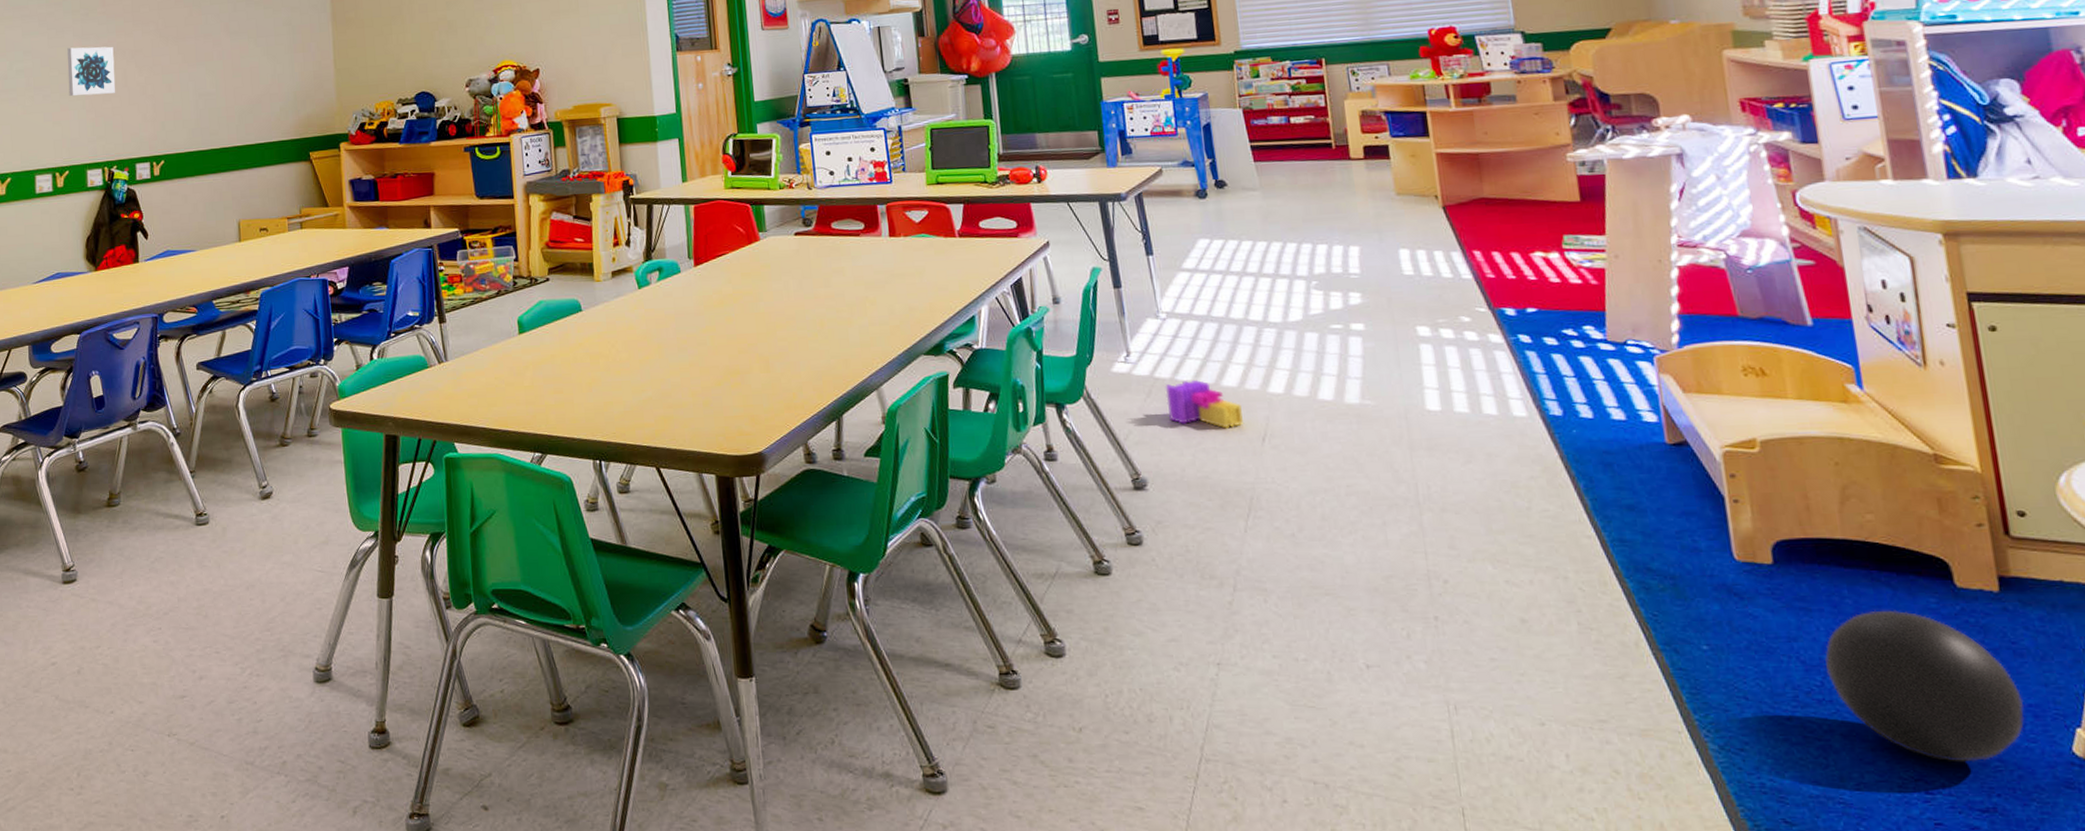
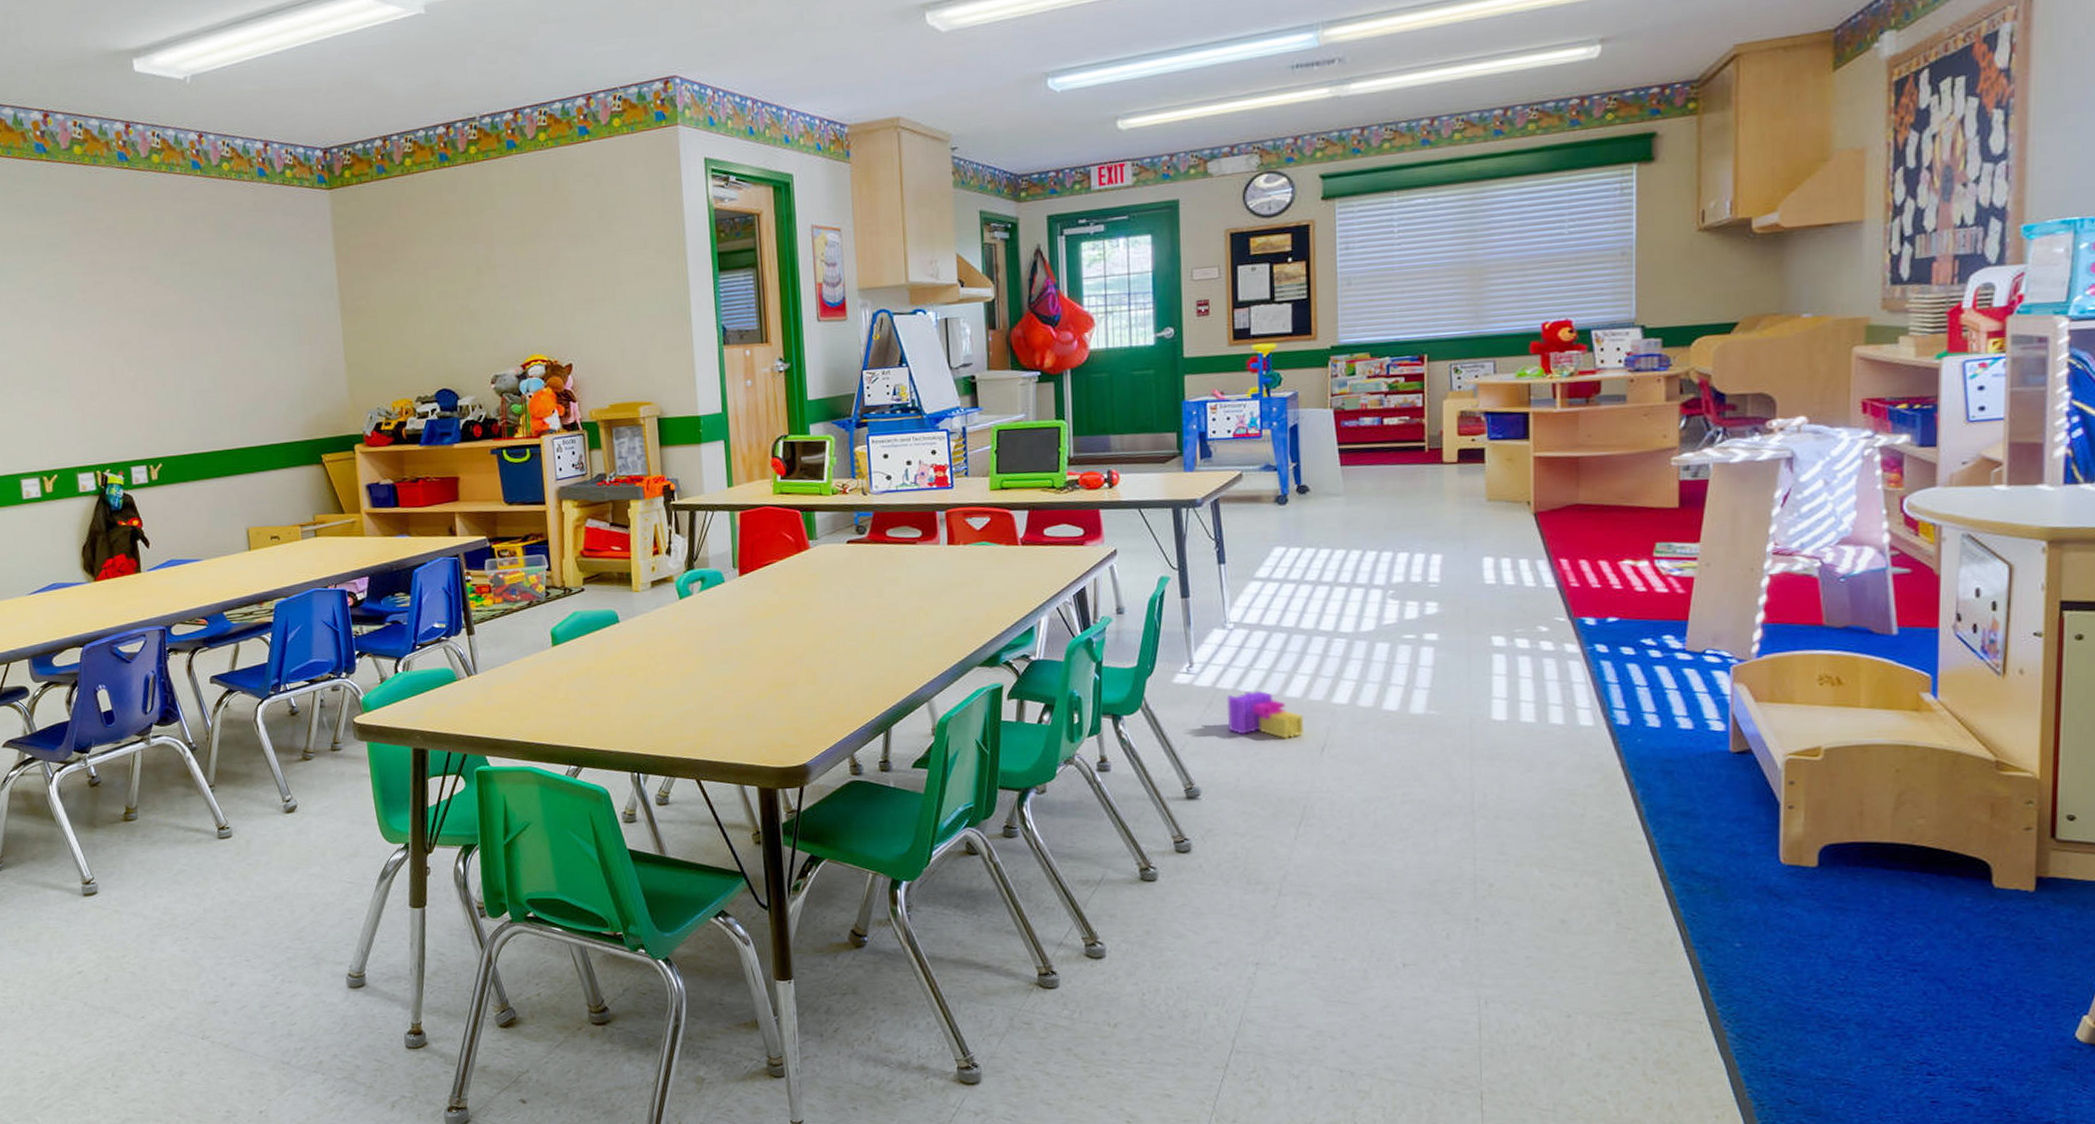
wall art: present [67,46,116,97] -> none [45,337,104,394]
ball: present [1825,609,2025,762] -> none [1853,908,2038,1047]

